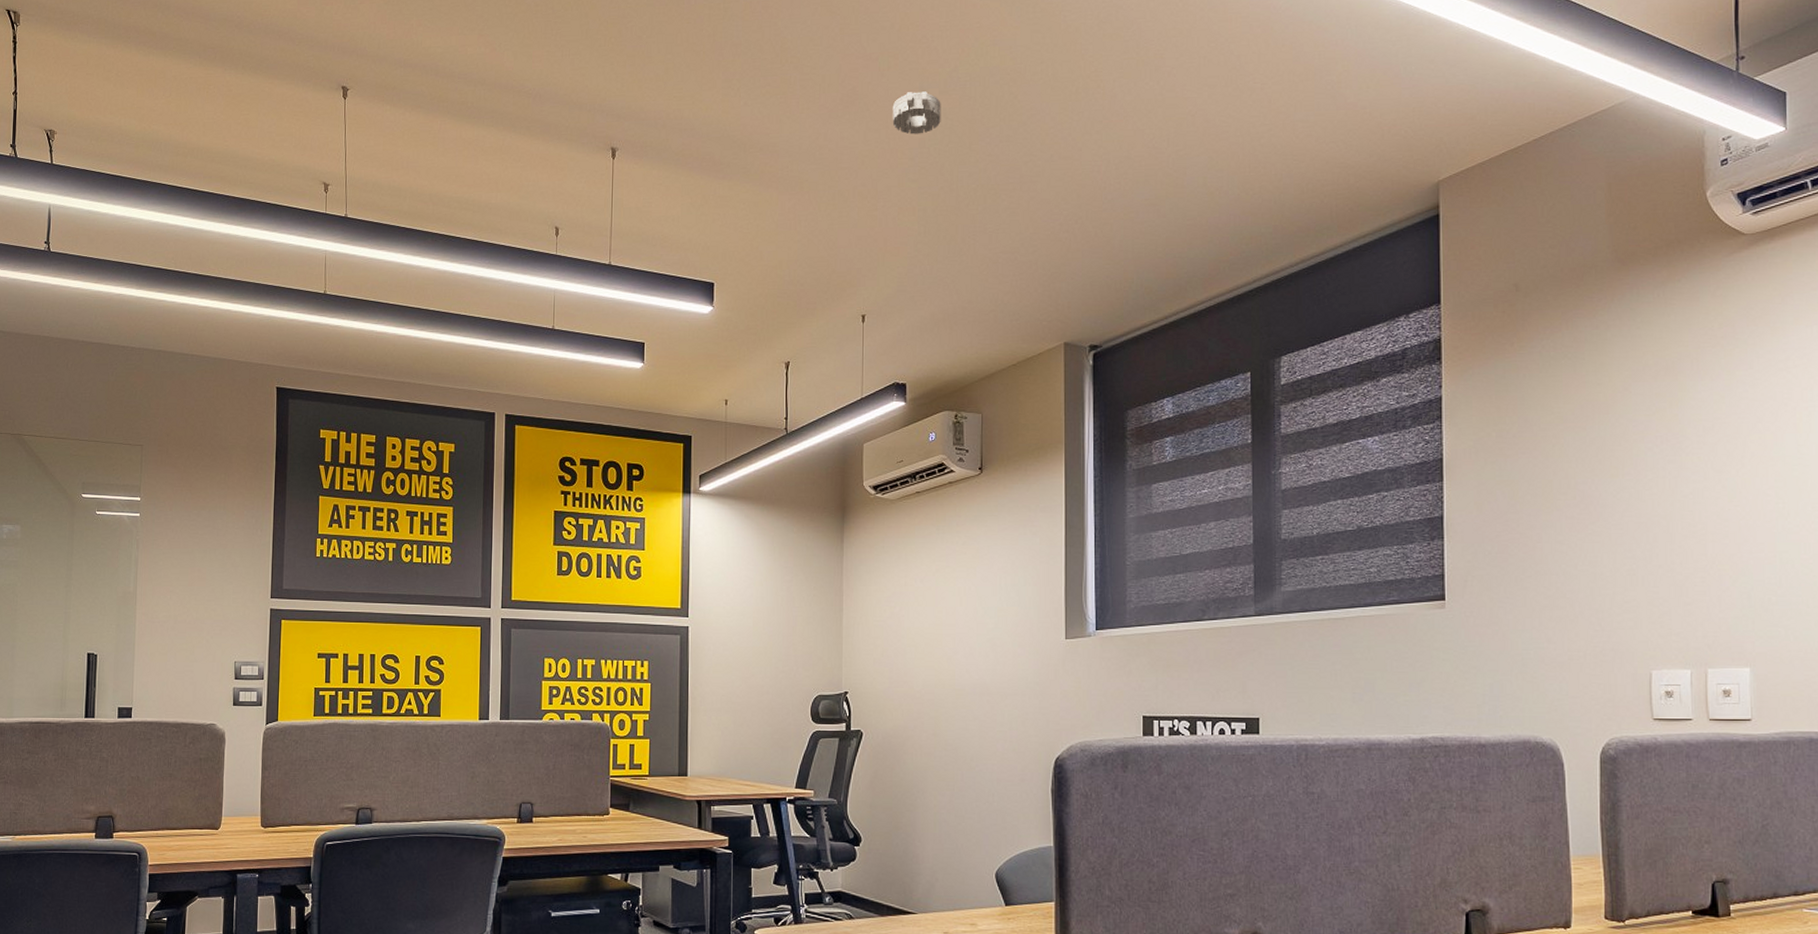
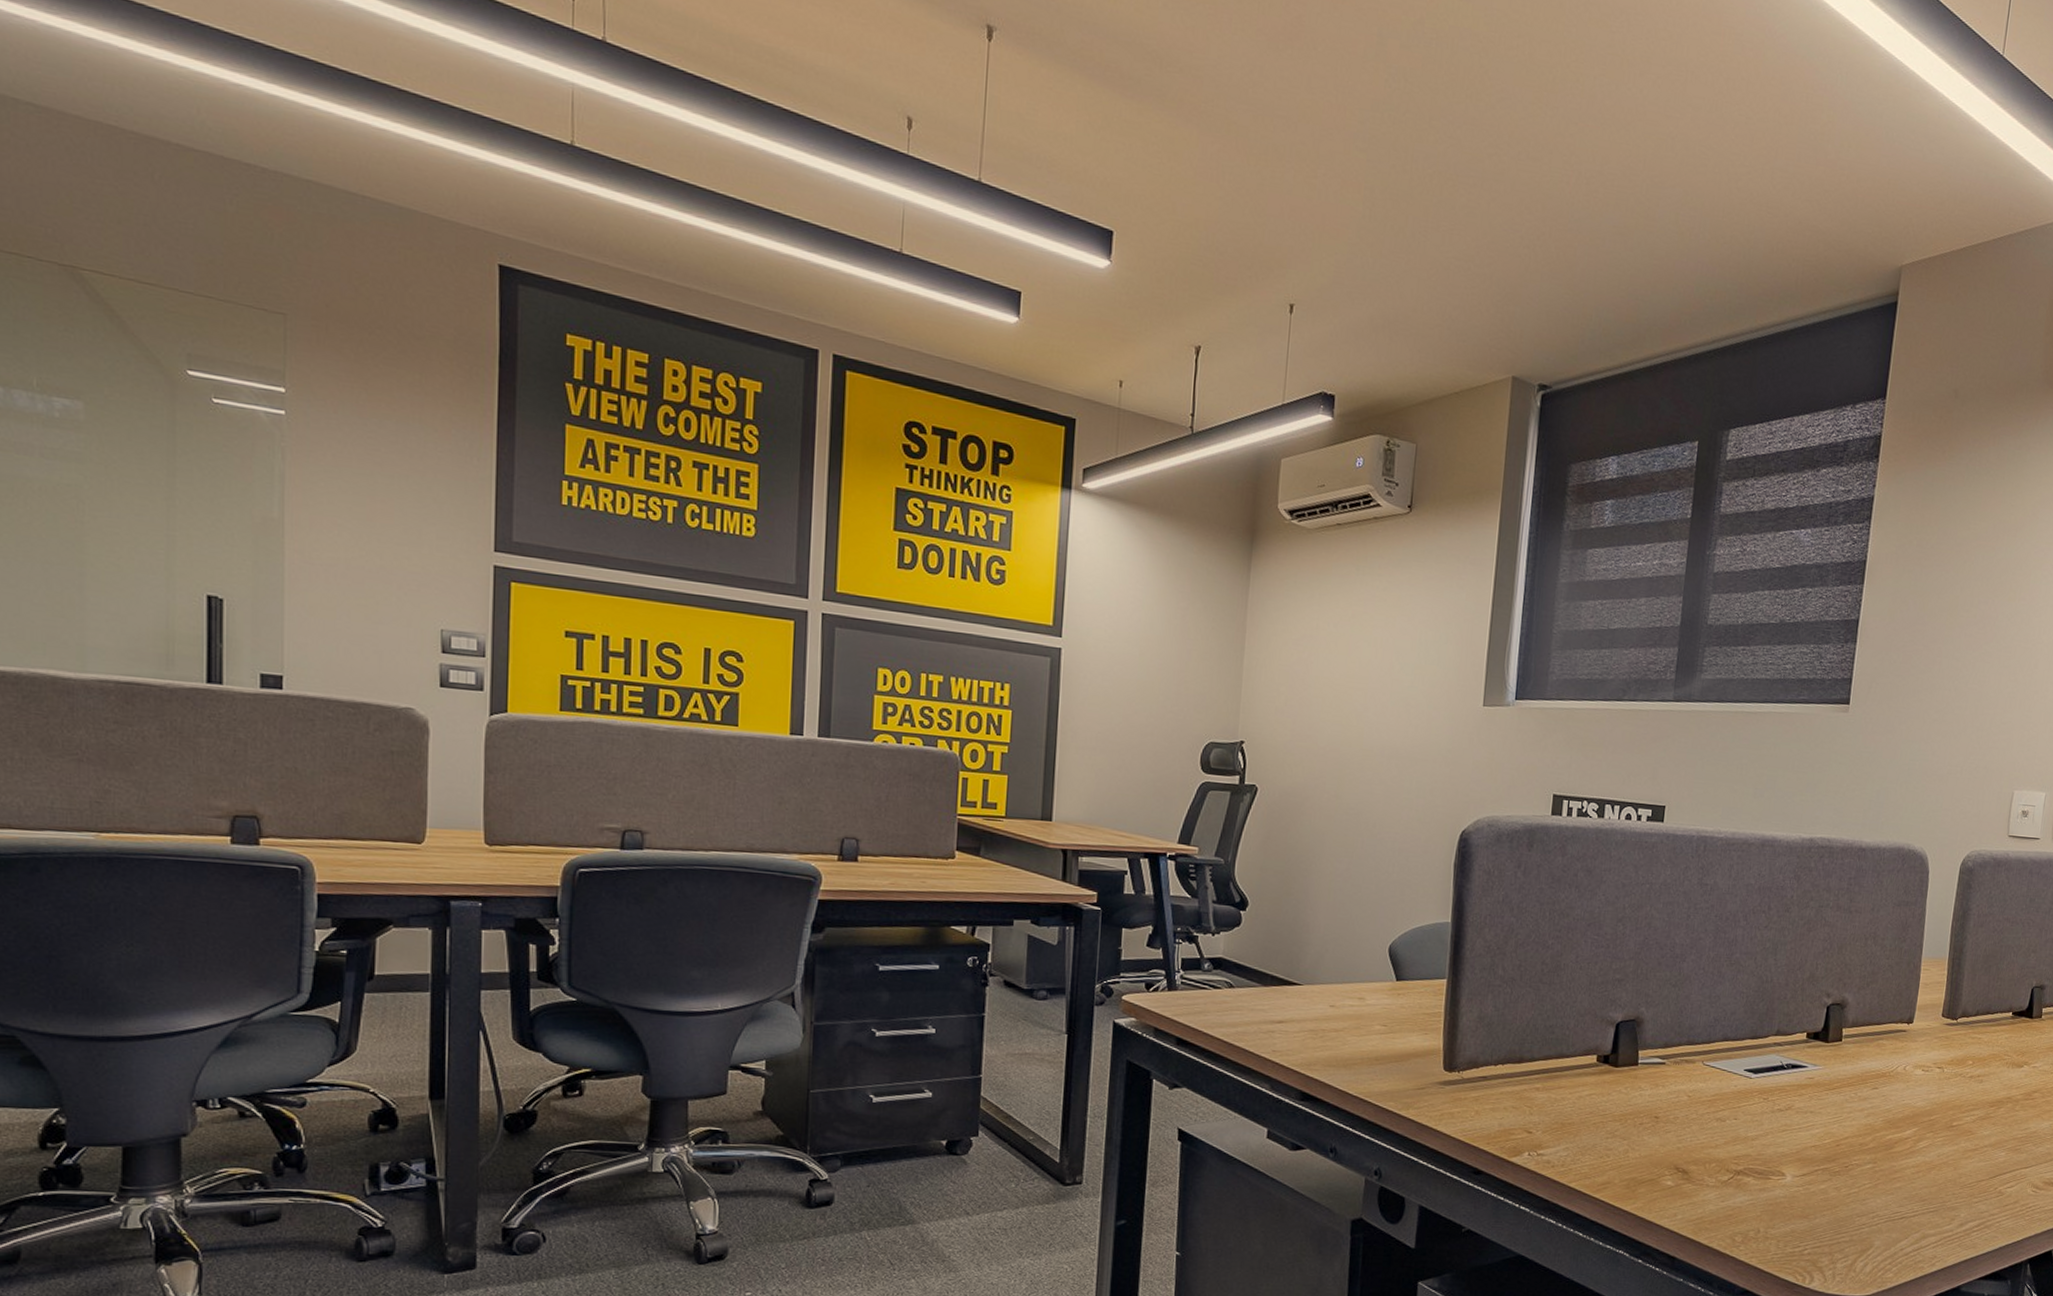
smoke detector: present [892,91,941,135] -> none [1342,36,1401,94]

